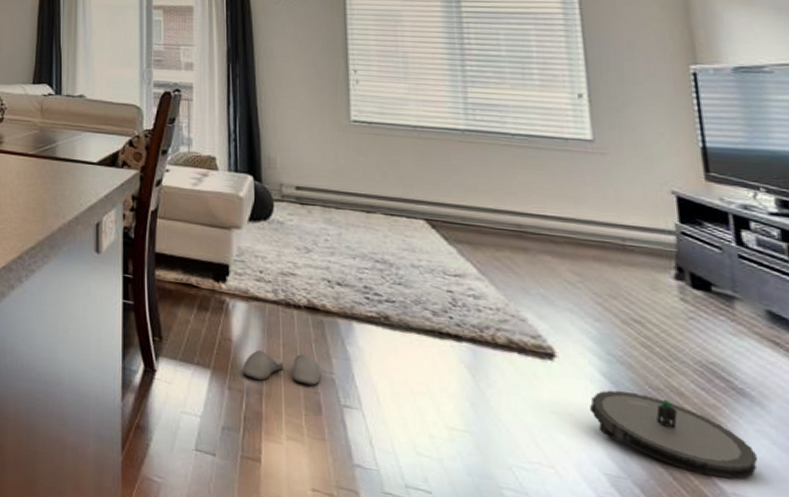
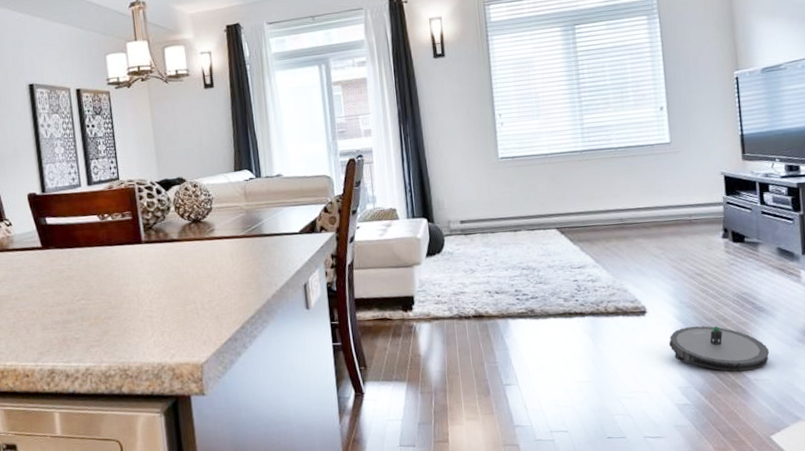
slippers: present [242,350,322,386] -> none [430,352,488,382]

